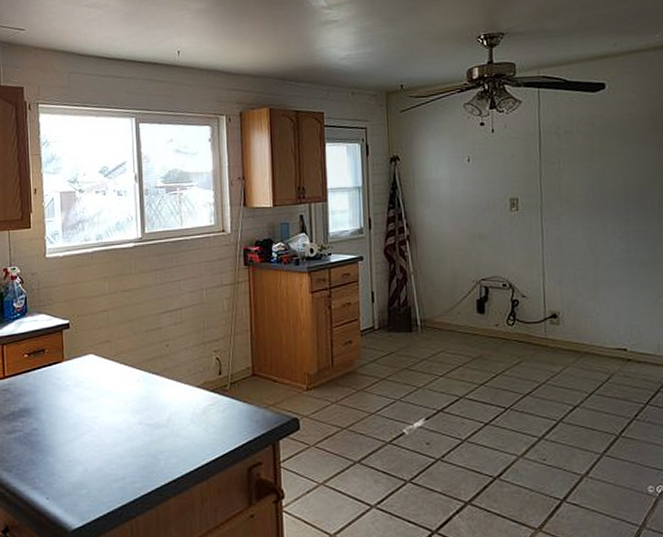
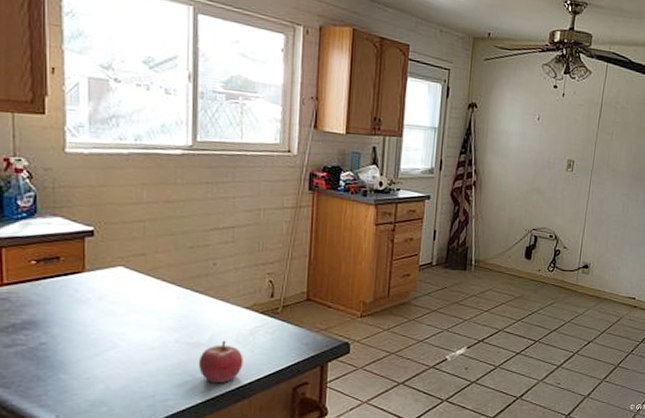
fruit: none [159,421,199,465] -> present [198,341,244,384]

